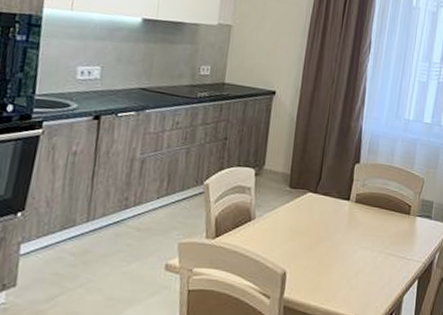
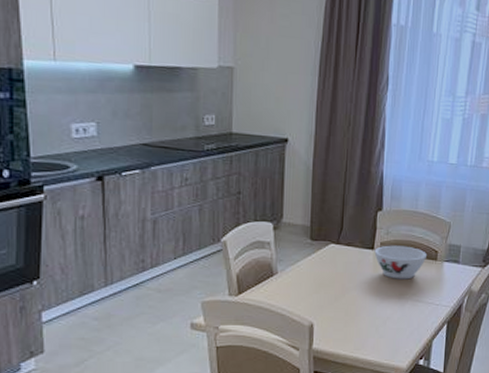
bowl: none [350,197,400,232] -> present [374,245,426,280]

